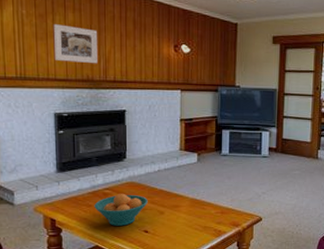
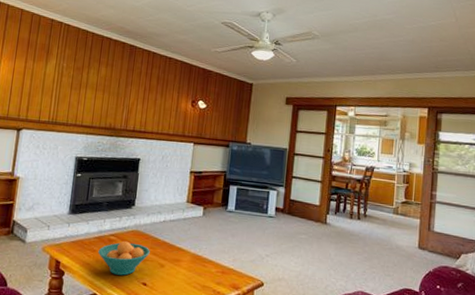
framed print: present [53,24,97,64] -> none [83,77,124,114]

